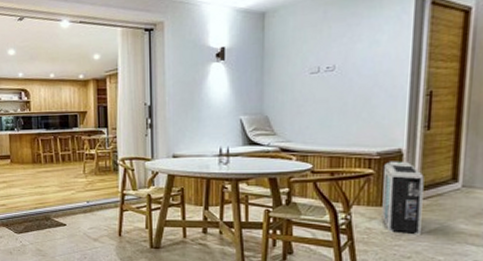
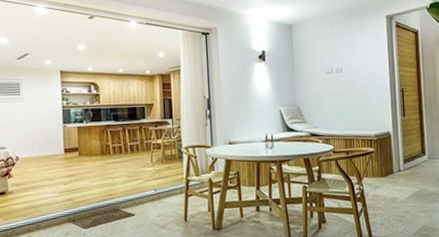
air purifier: present [382,161,424,235] -> none [380,141,408,198]

